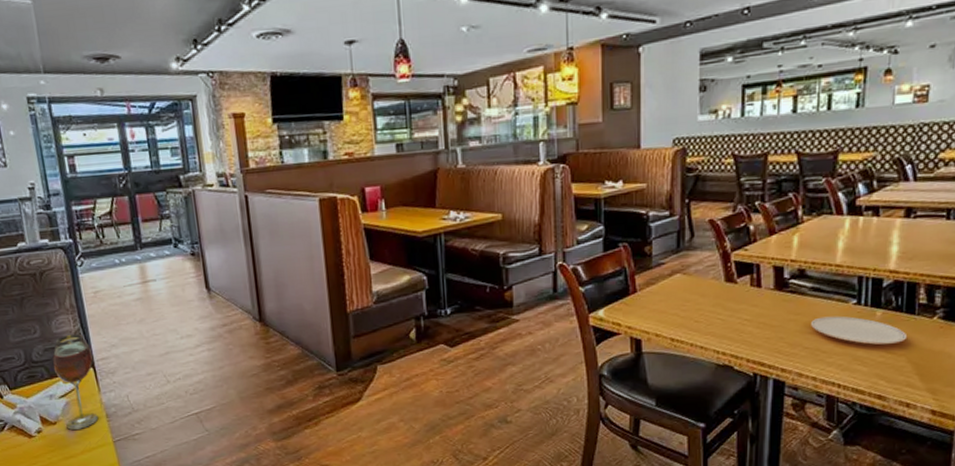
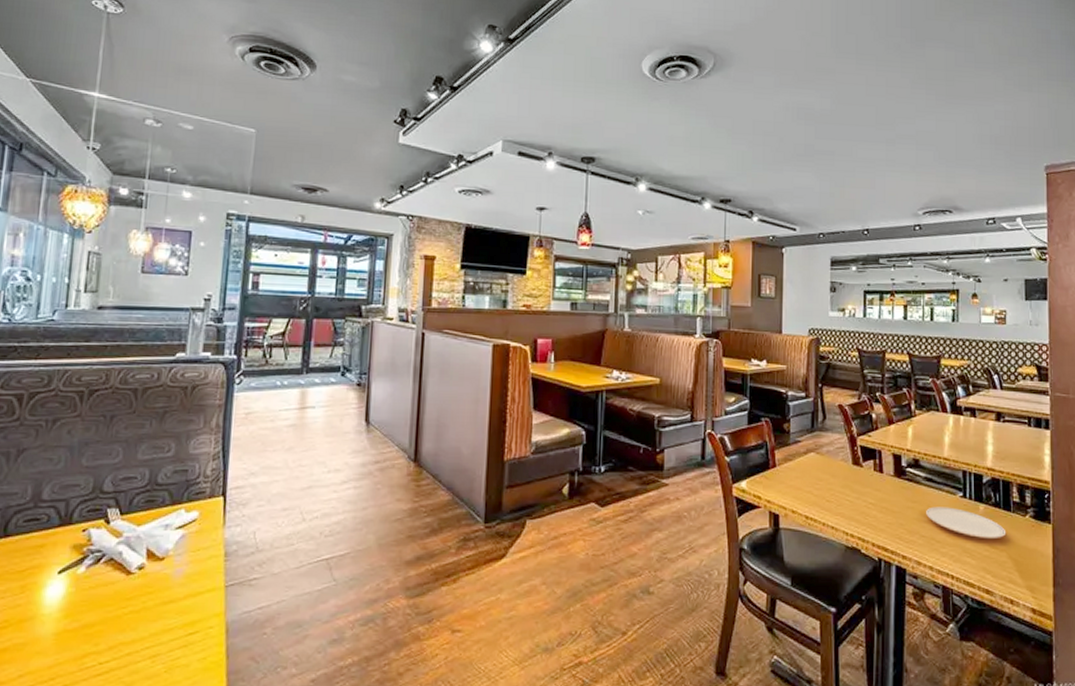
wineglass: present [52,333,99,430] -> none [175,456,227,568]

